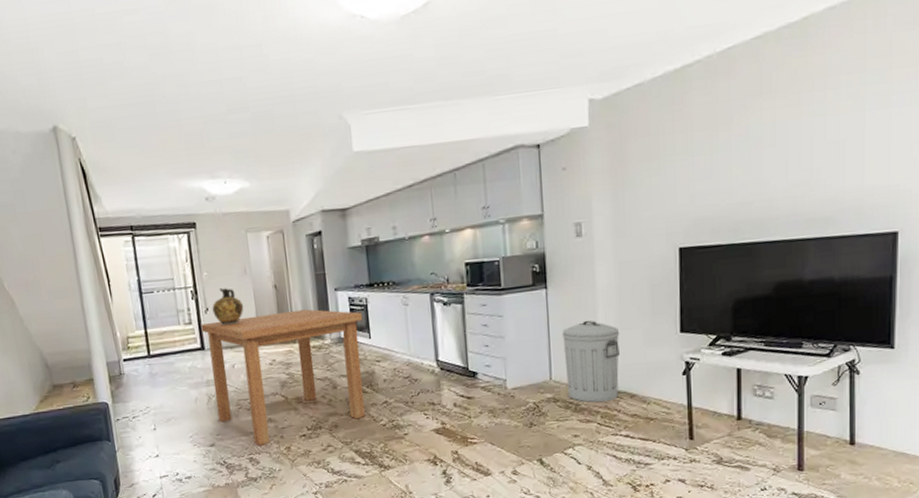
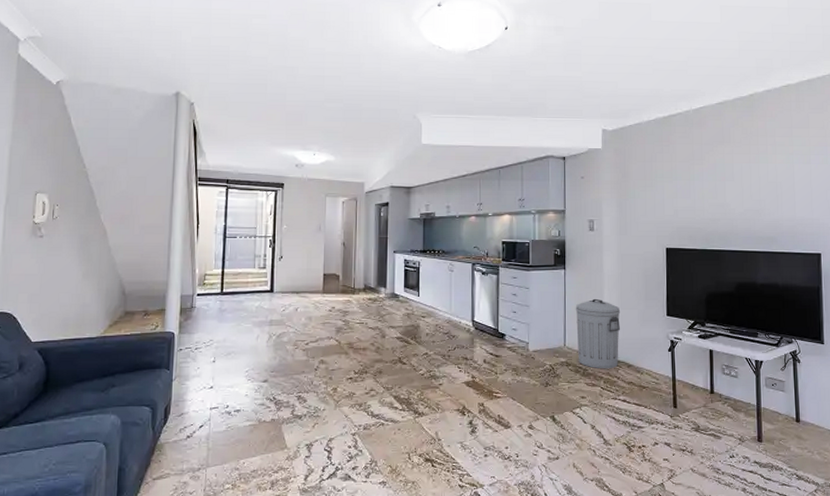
dining table: present [201,309,365,446] -> none [273,266,415,385]
ceramic jug: present [212,287,244,326] -> none [286,239,314,273]

